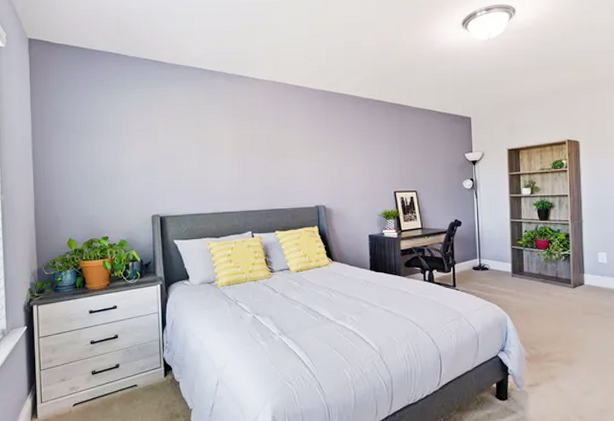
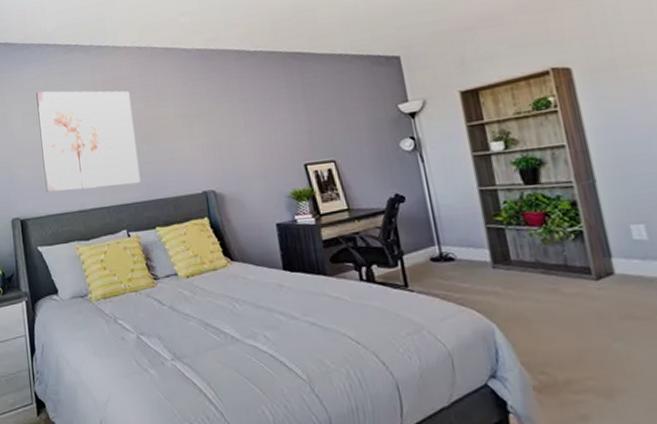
wall art: none [181,108,267,196] -> present [36,91,141,193]

